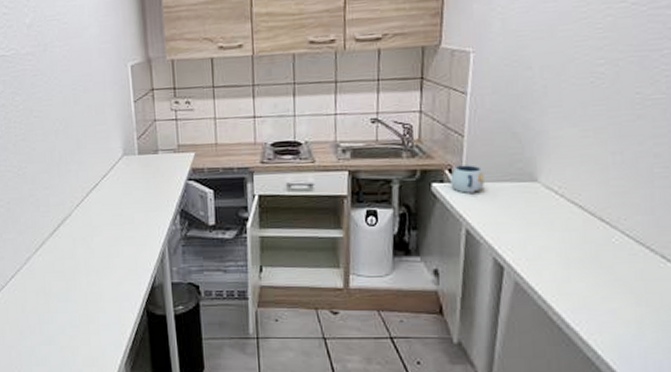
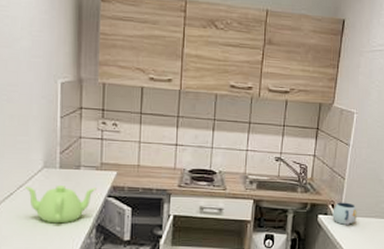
teapot: none [107,171,176,212] -> present [24,185,97,224]

